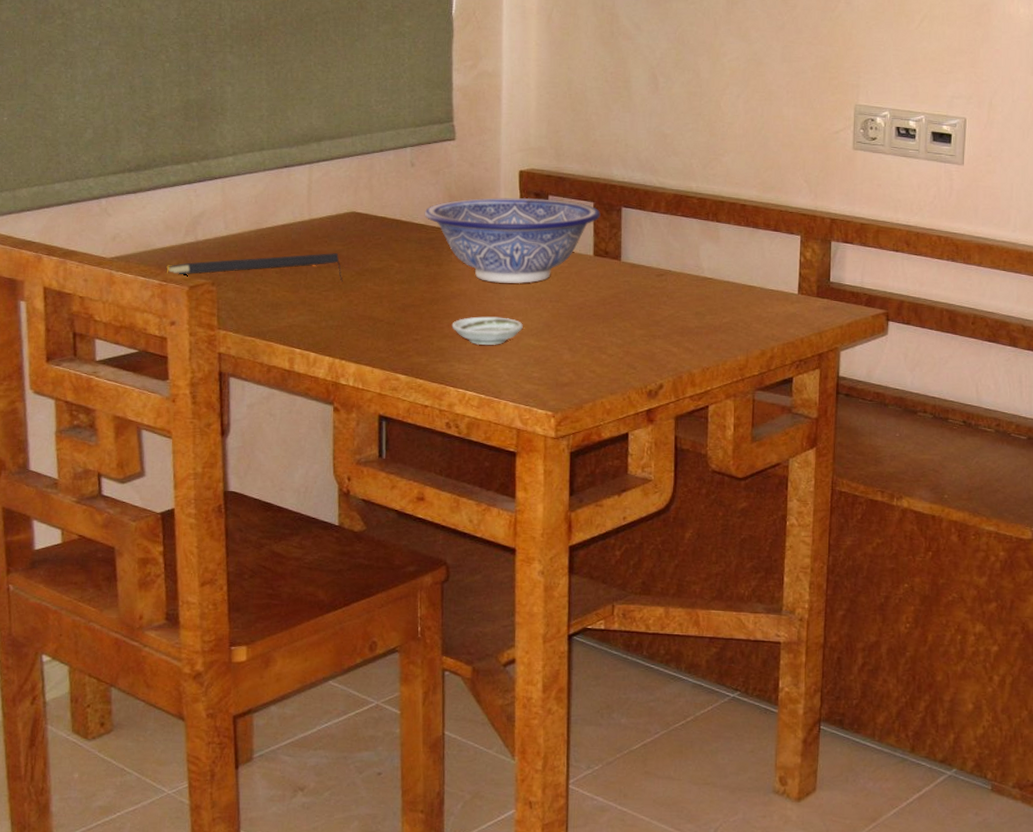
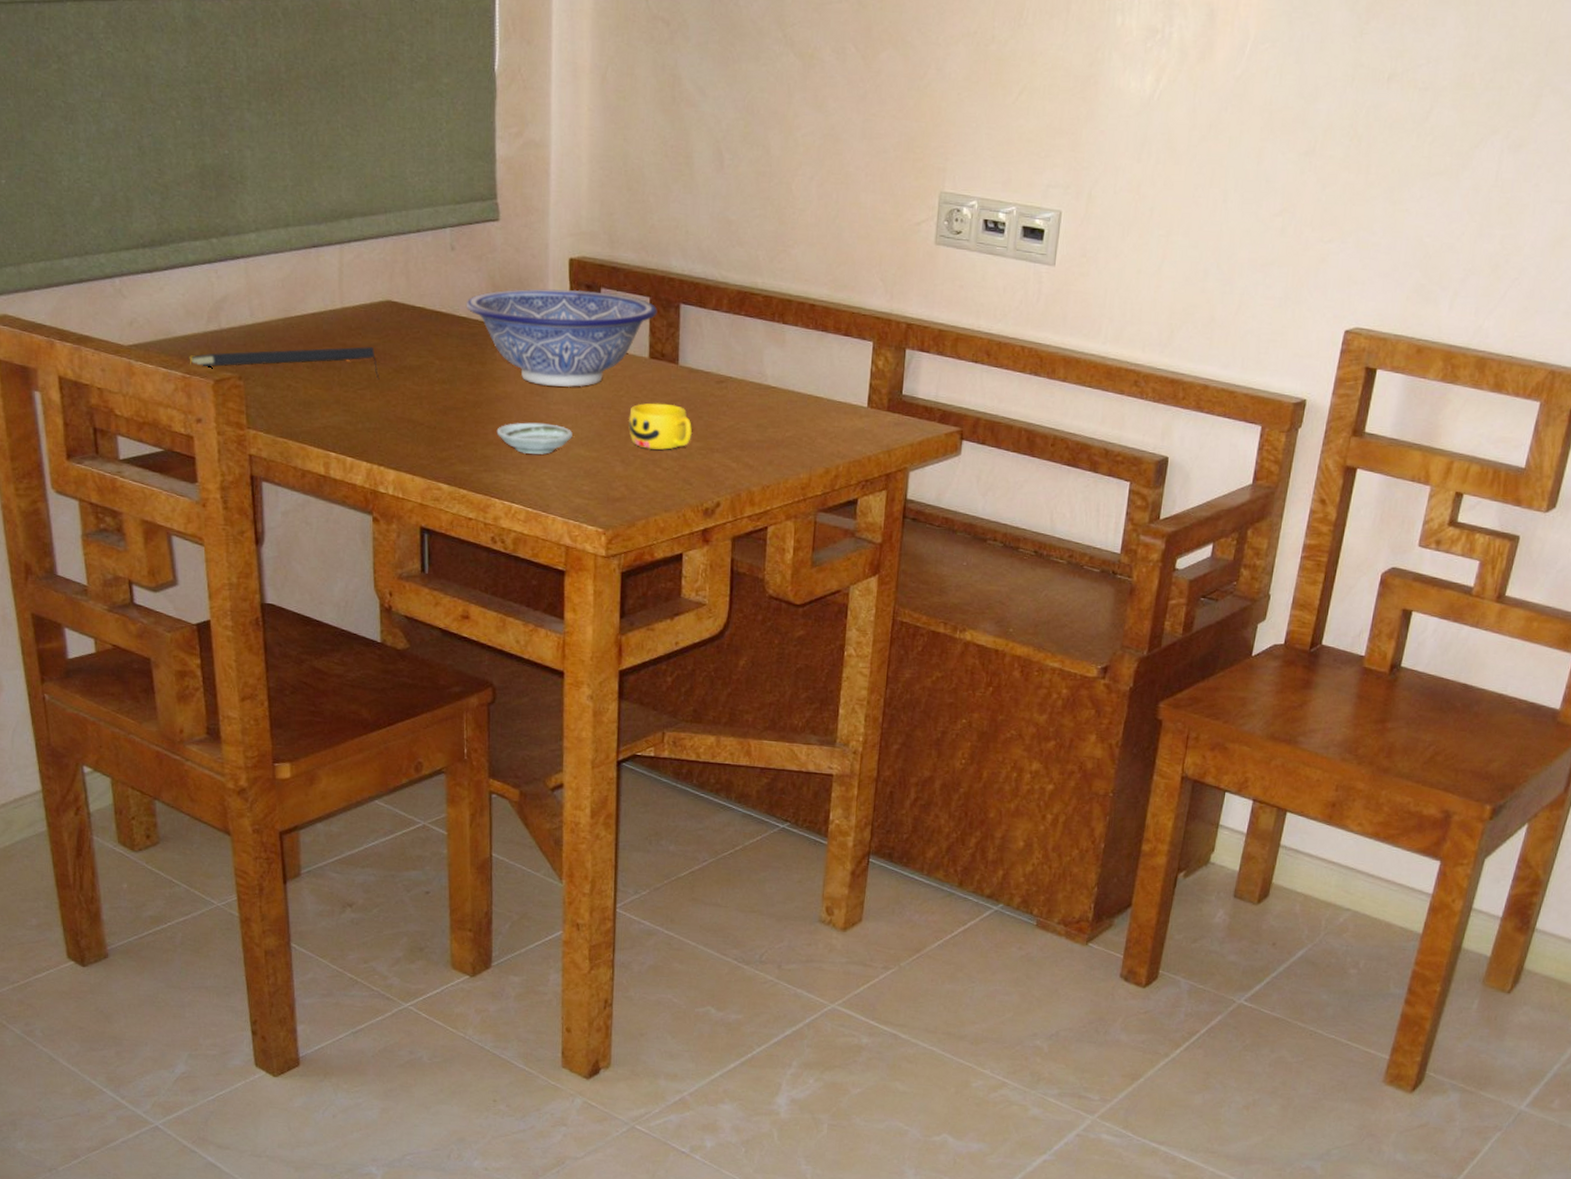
cup: none [575,295,636,338] -> present [628,402,693,450]

